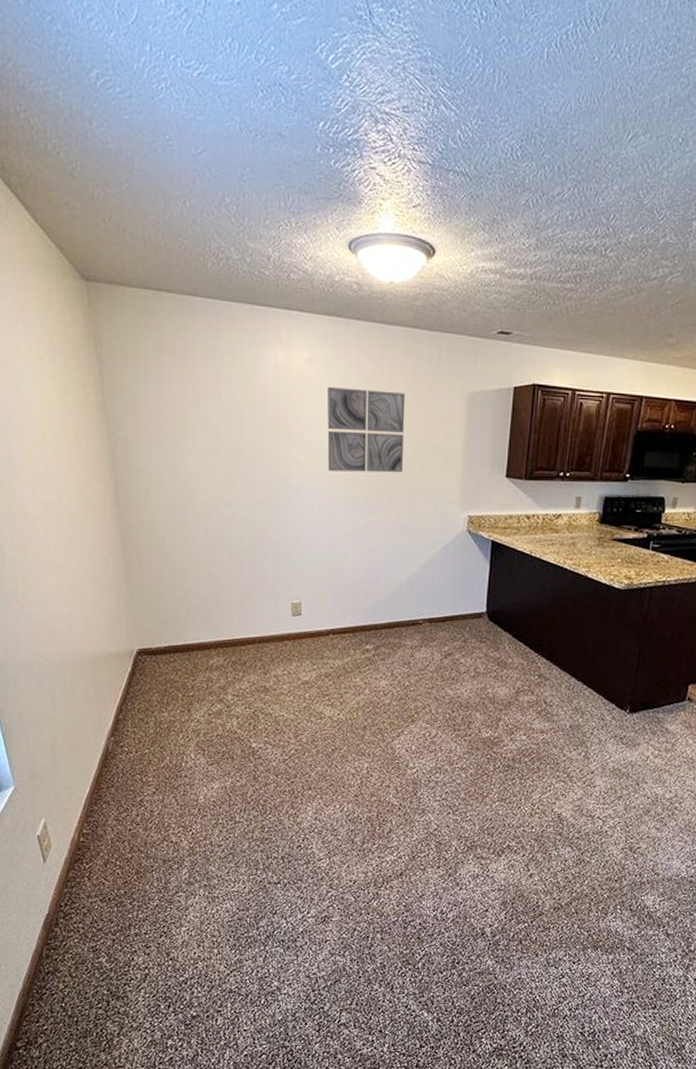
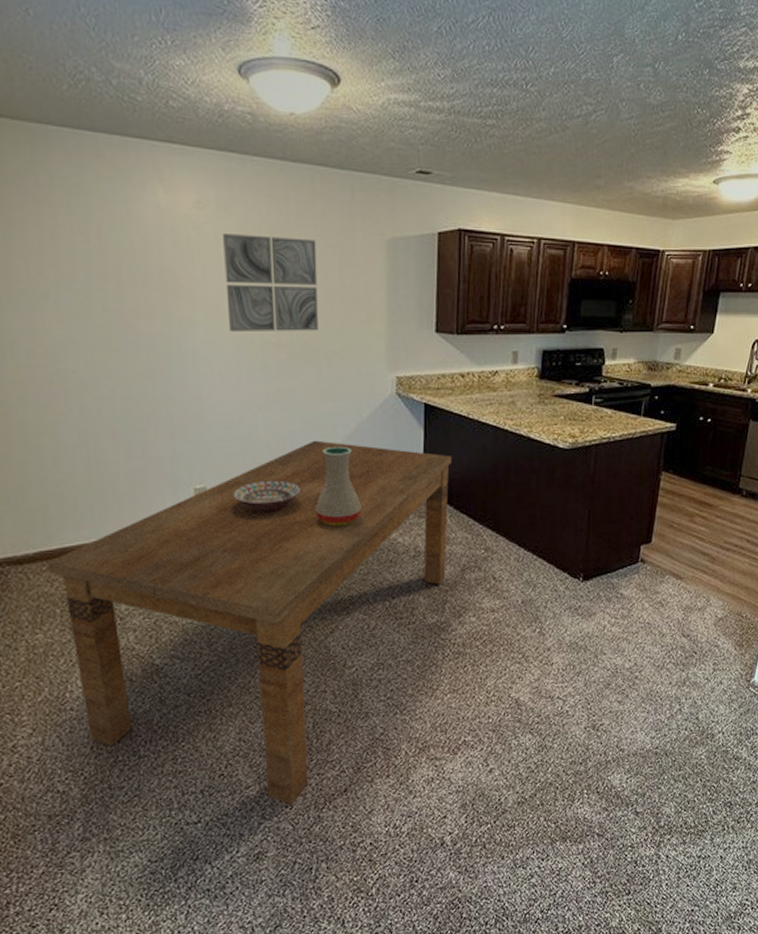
dining table: none [174,568,513,880] -> present [47,440,451,805]
decorative bowl: none [323,600,380,628] -> present [233,480,301,513]
vase: none [390,574,430,644] -> present [315,446,362,526]

